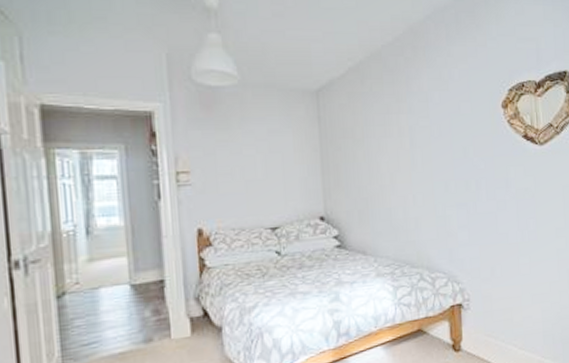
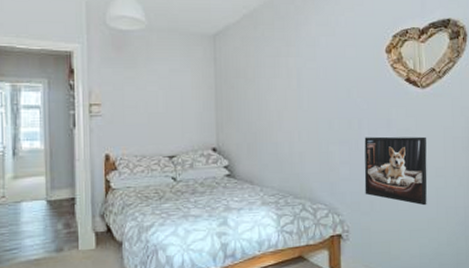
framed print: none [482,196,548,269] -> present [364,136,427,206]

